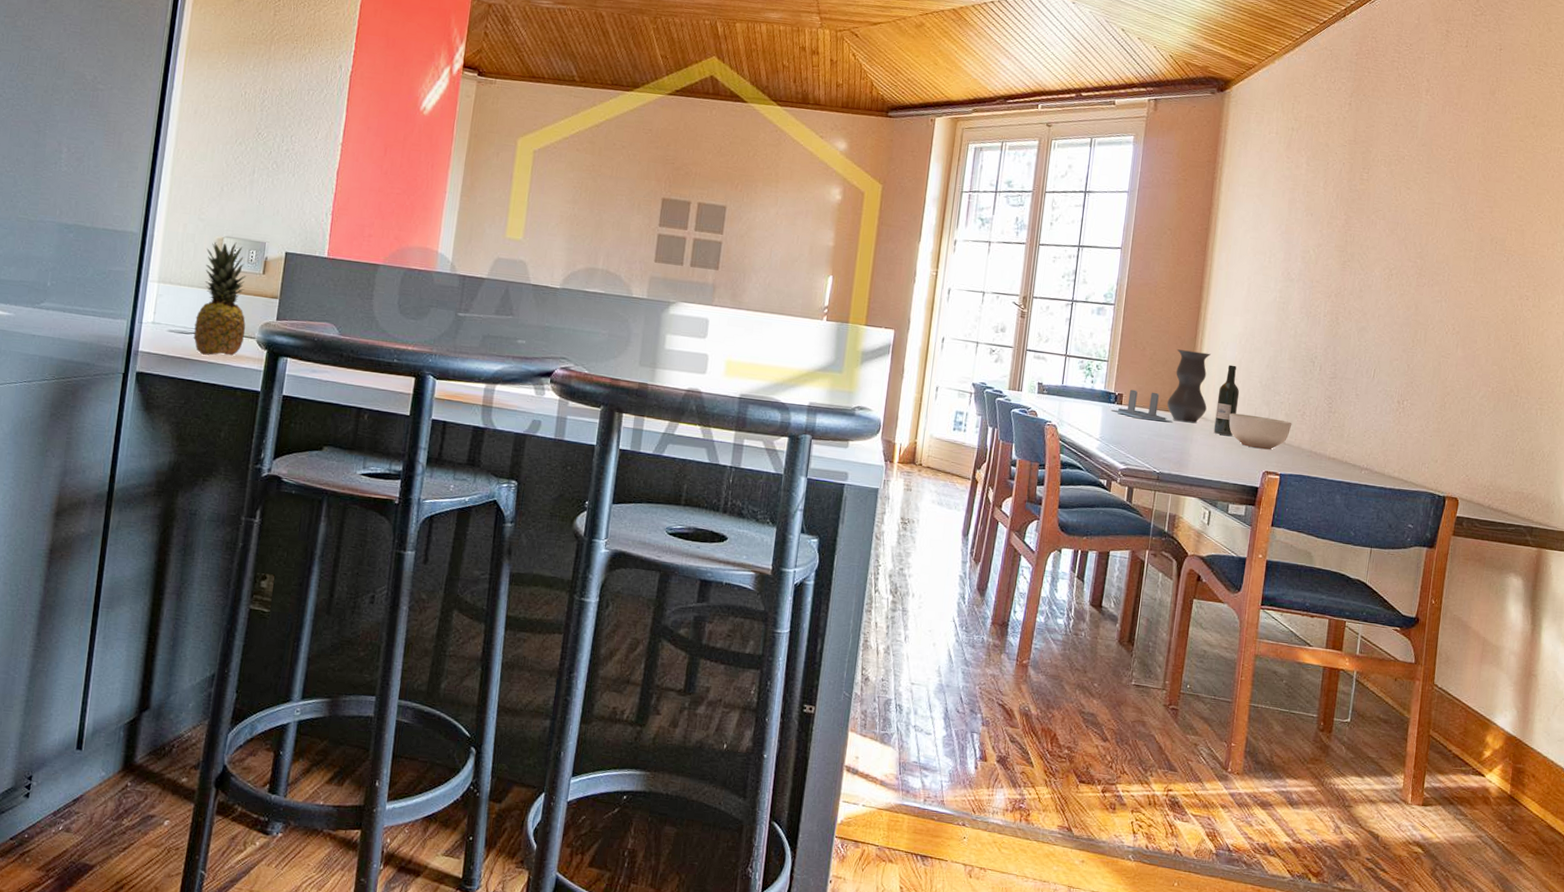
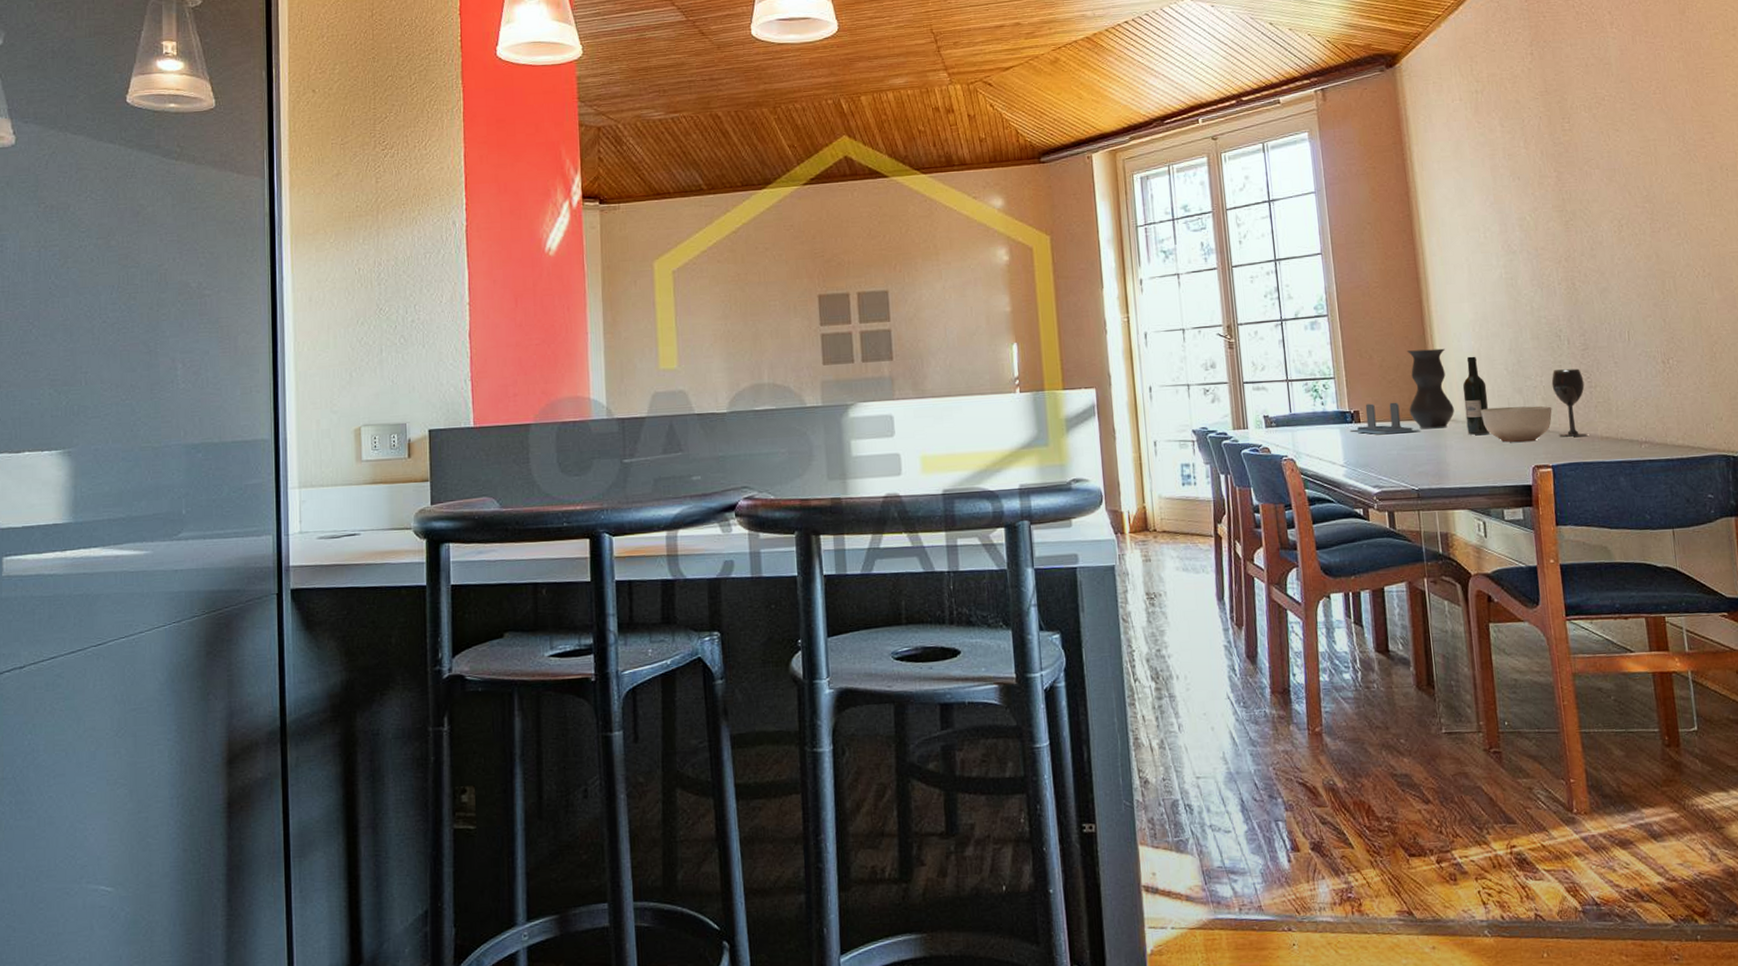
fruit: present [193,242,247,357] -> none [344,429,400,557]
wine glass: none [1292,391,1326,454] -> present [1551,368,1588,437]

